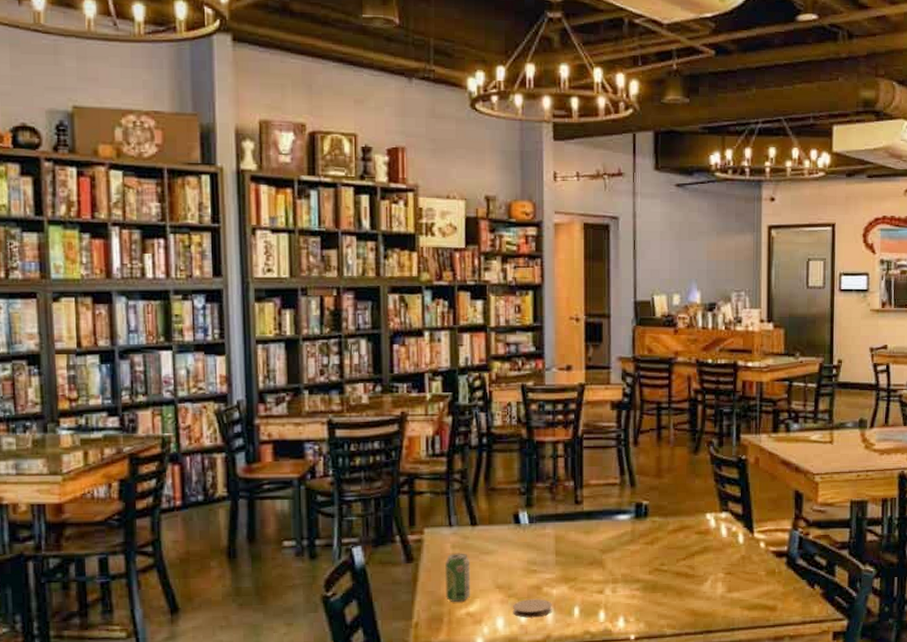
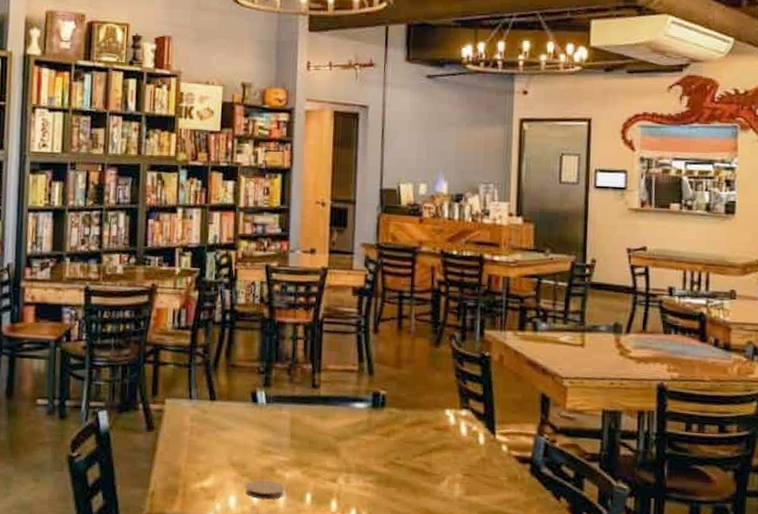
beverage can: present [445,553,471,603] -> none [182,426,207,476]

